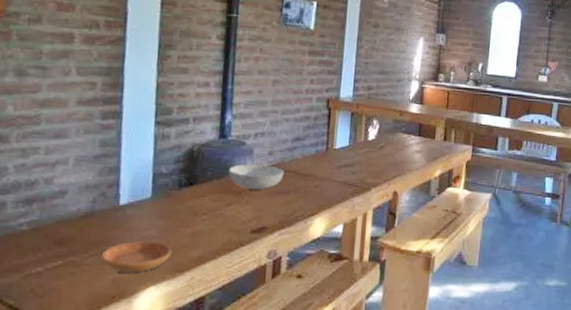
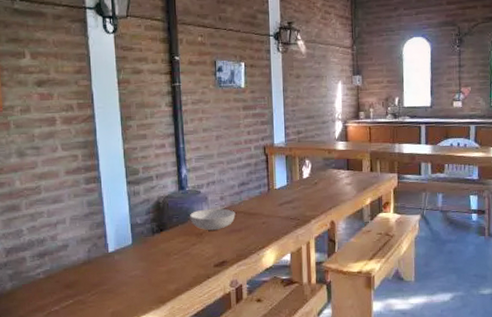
saucer: present [100,241,172,273] -> none [100,280,154,307]

